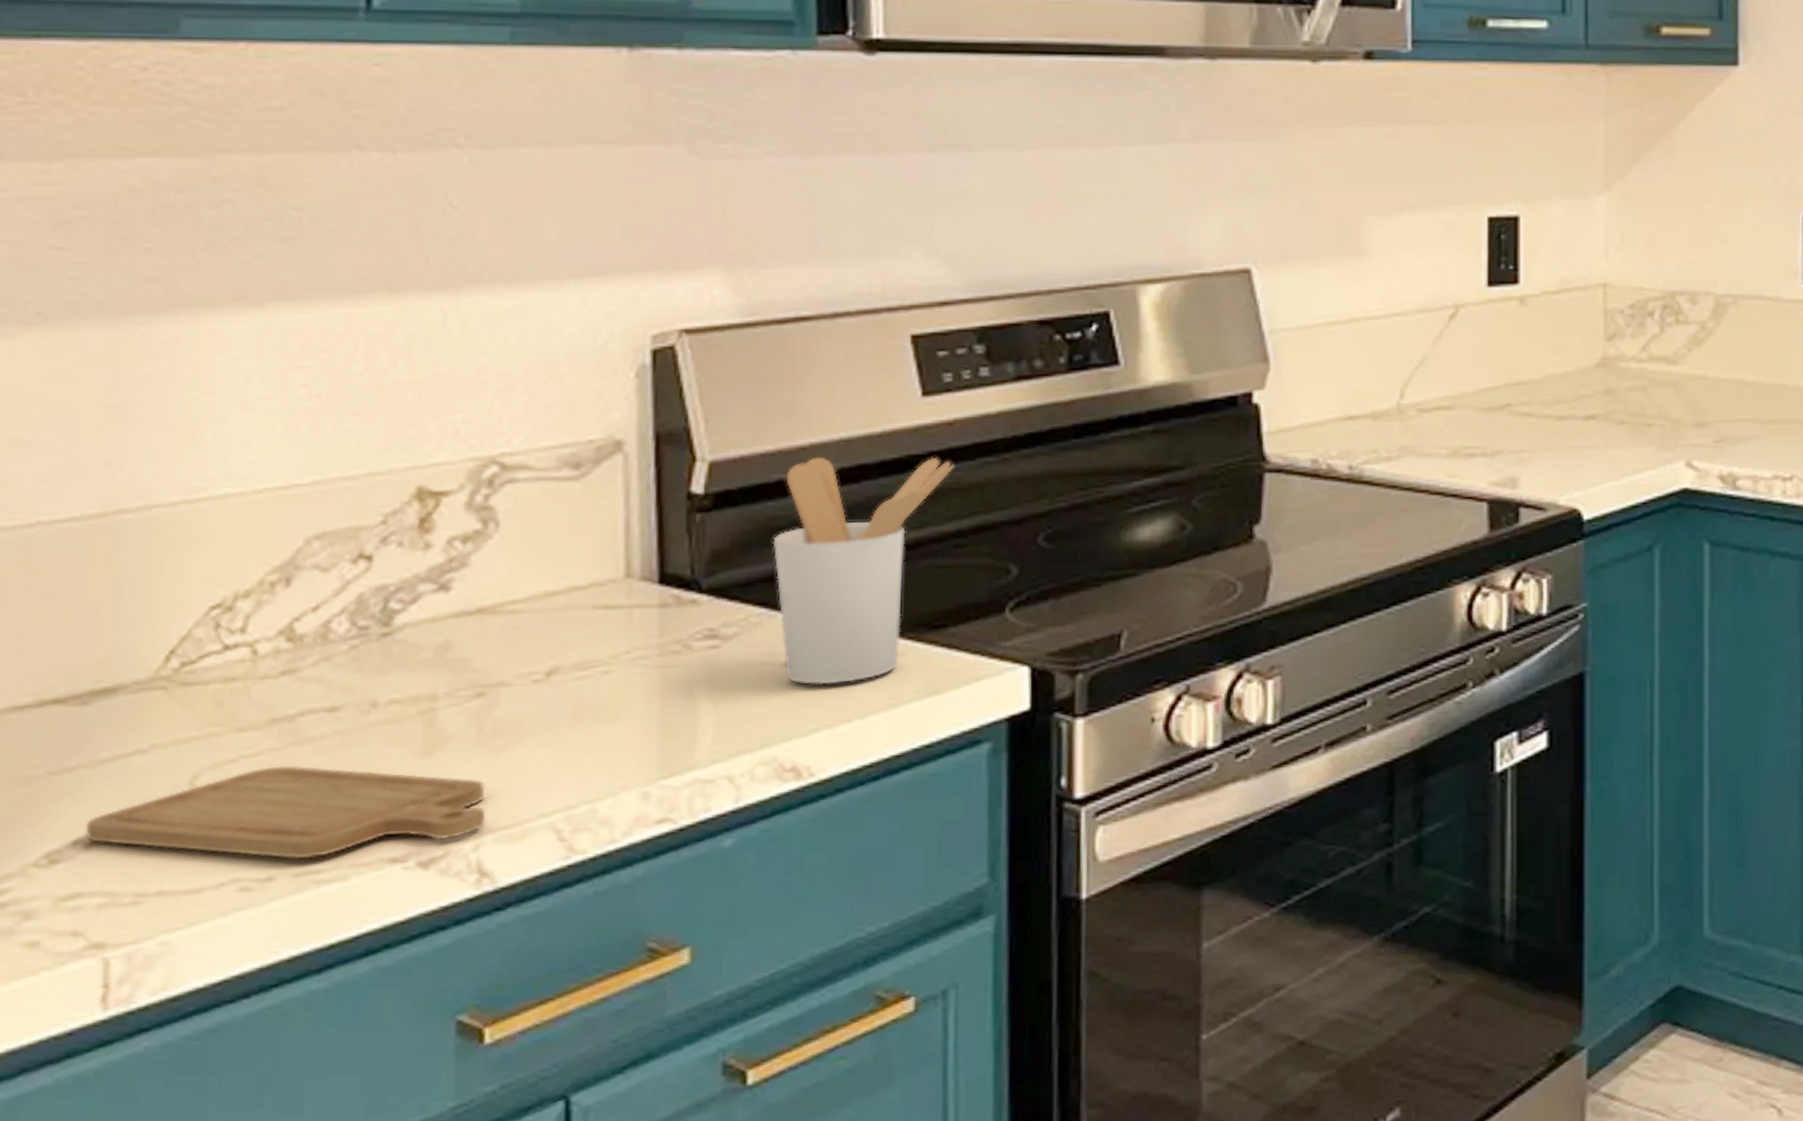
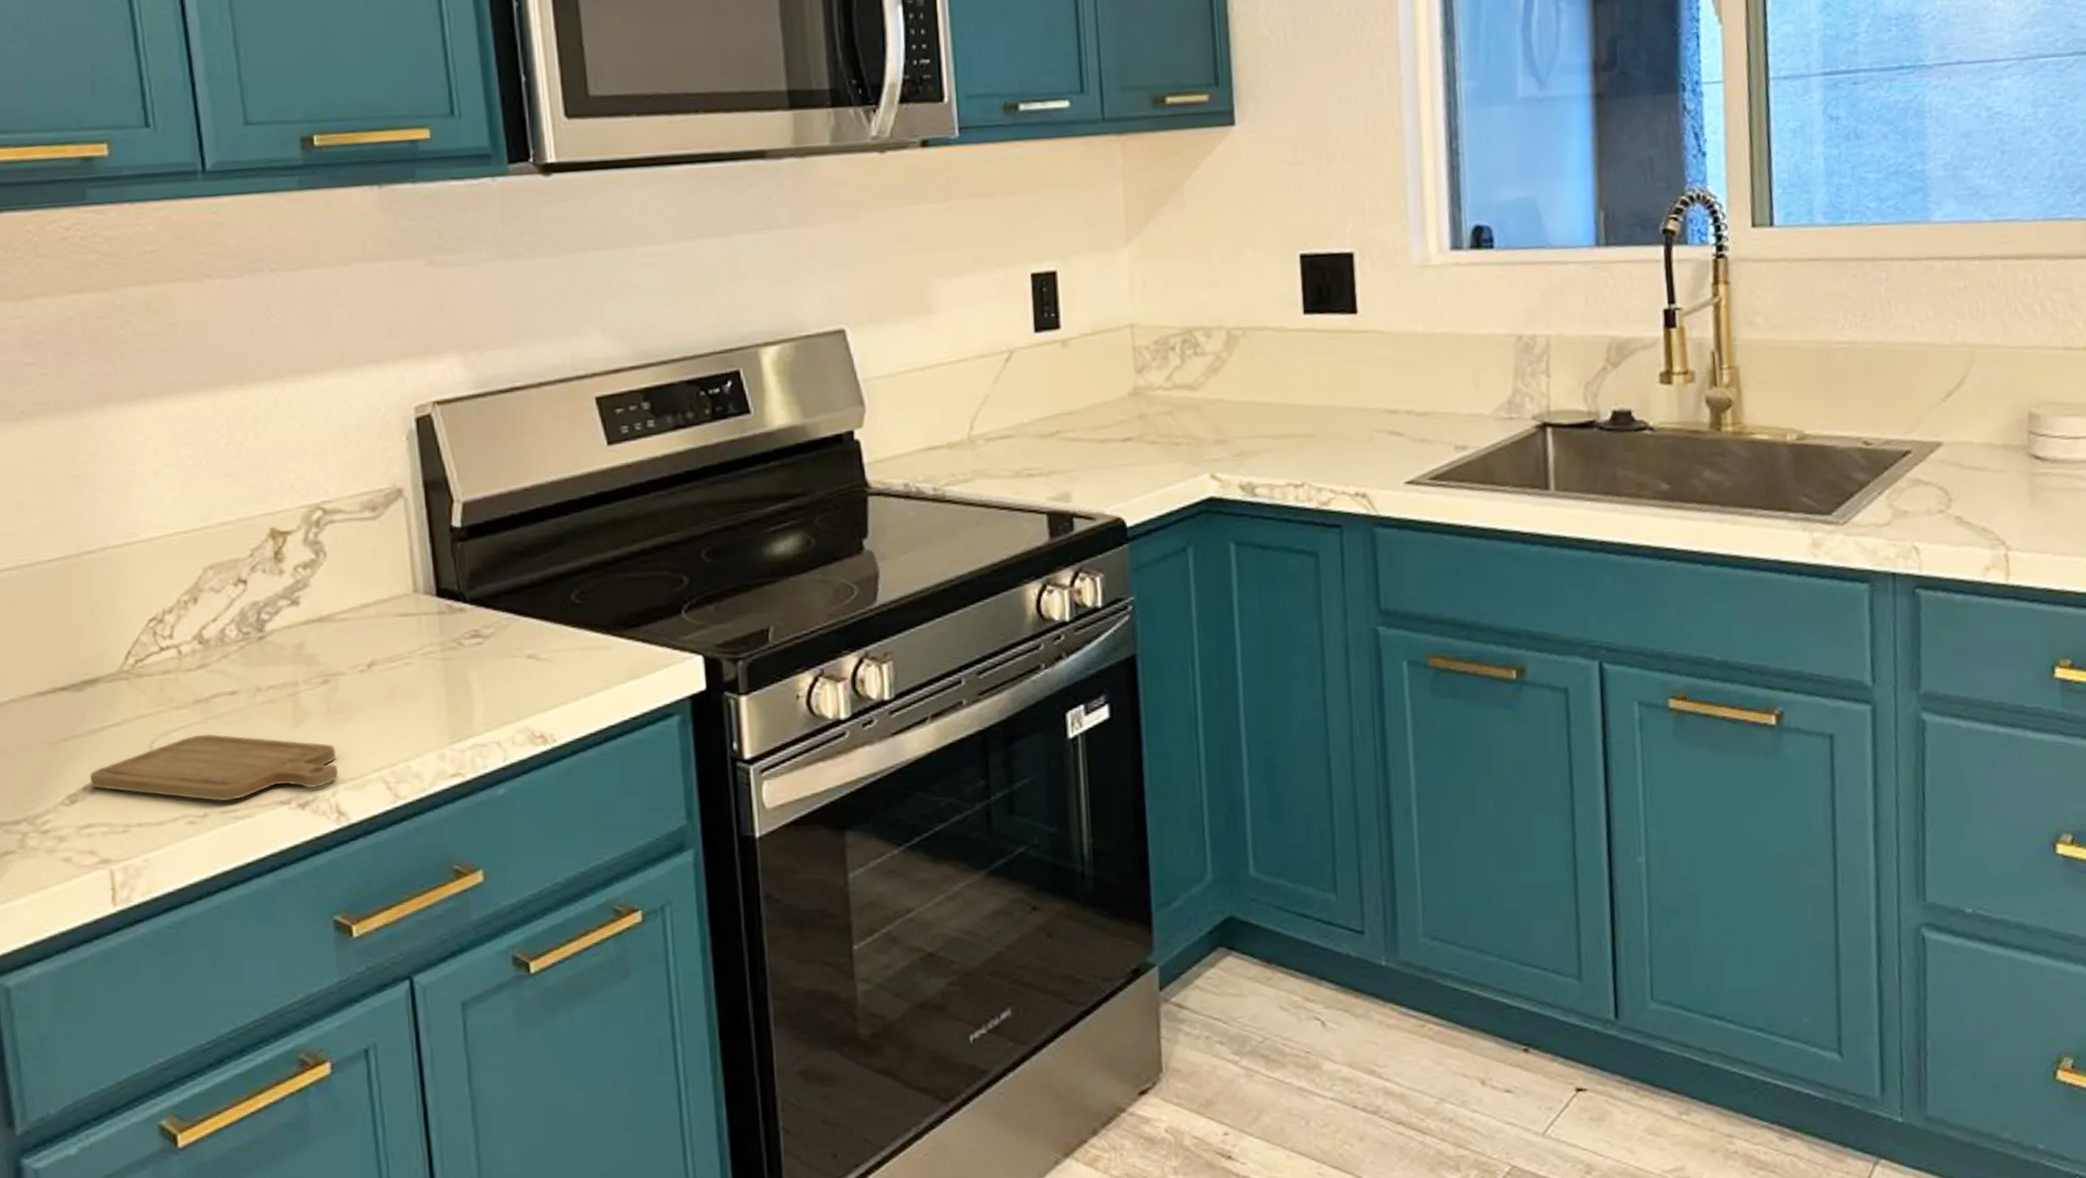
utensil holder: present [772,457,954,685] -> none [512,492,635,672]

